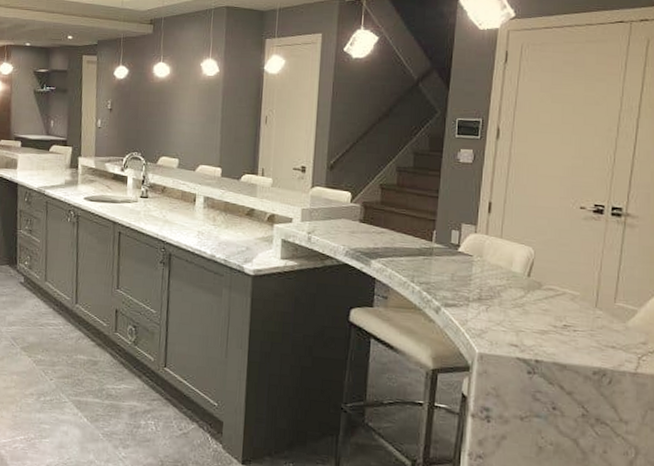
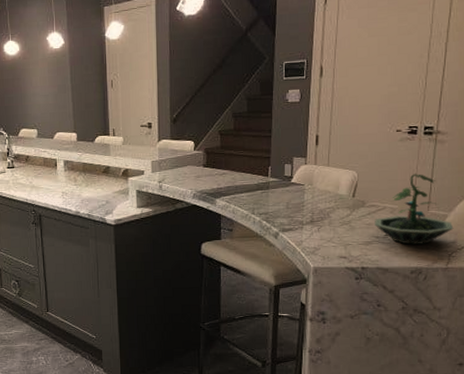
terrarium: none [552,258,645,342] -> present [375,174,454,245]

